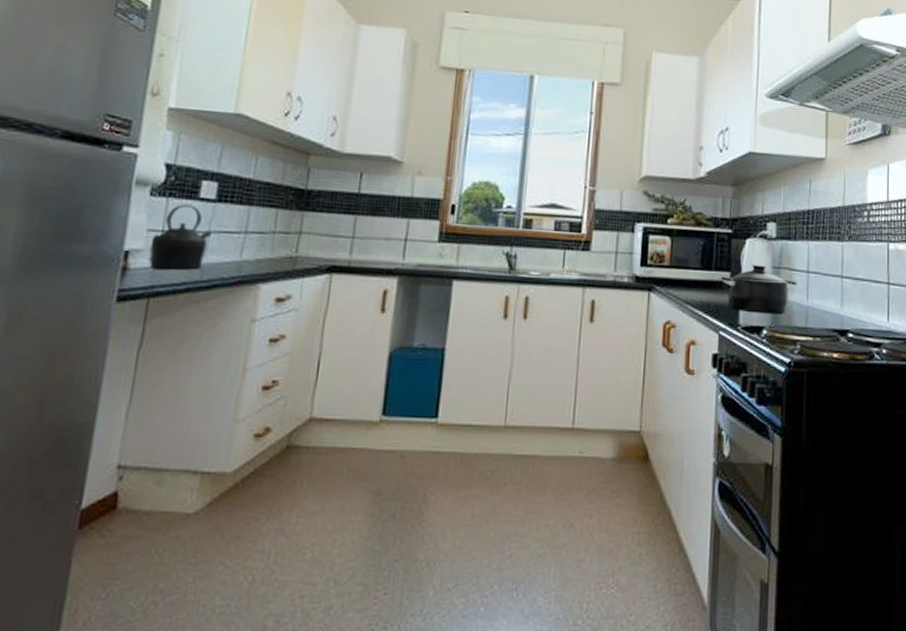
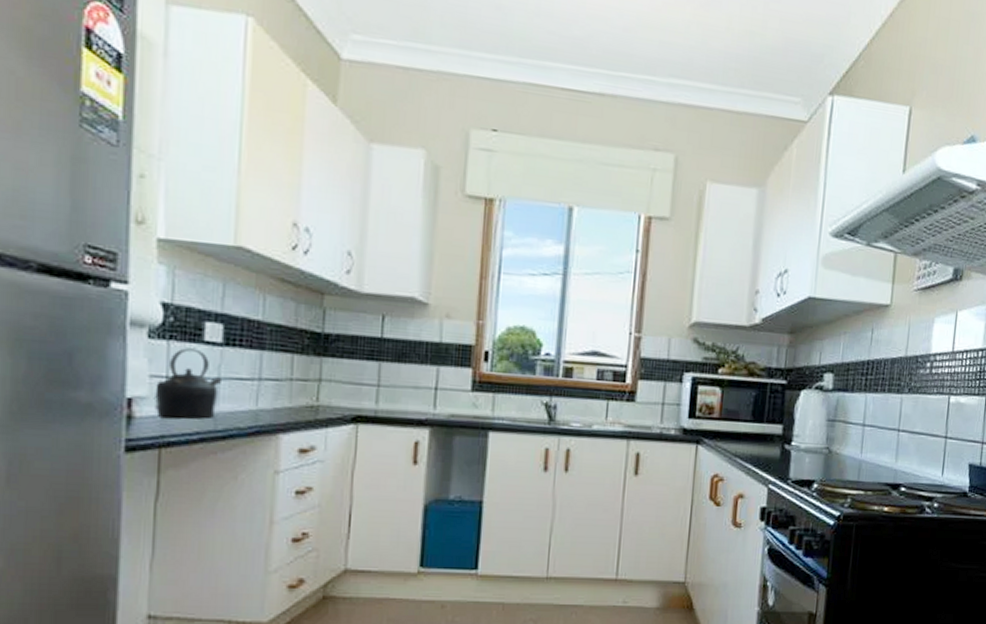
saucepan: present [720,264,798,314] -> none [772,417,852,468]

